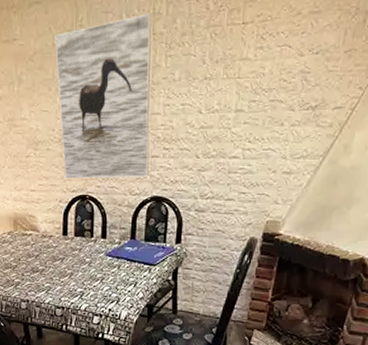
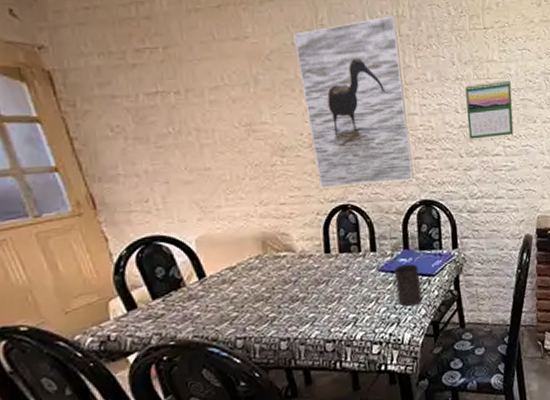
cup: none [120,252,142,290] -> present [394,264,423,307]
calendar: none [209,80,262,140] -> present [465,80,514,139]

